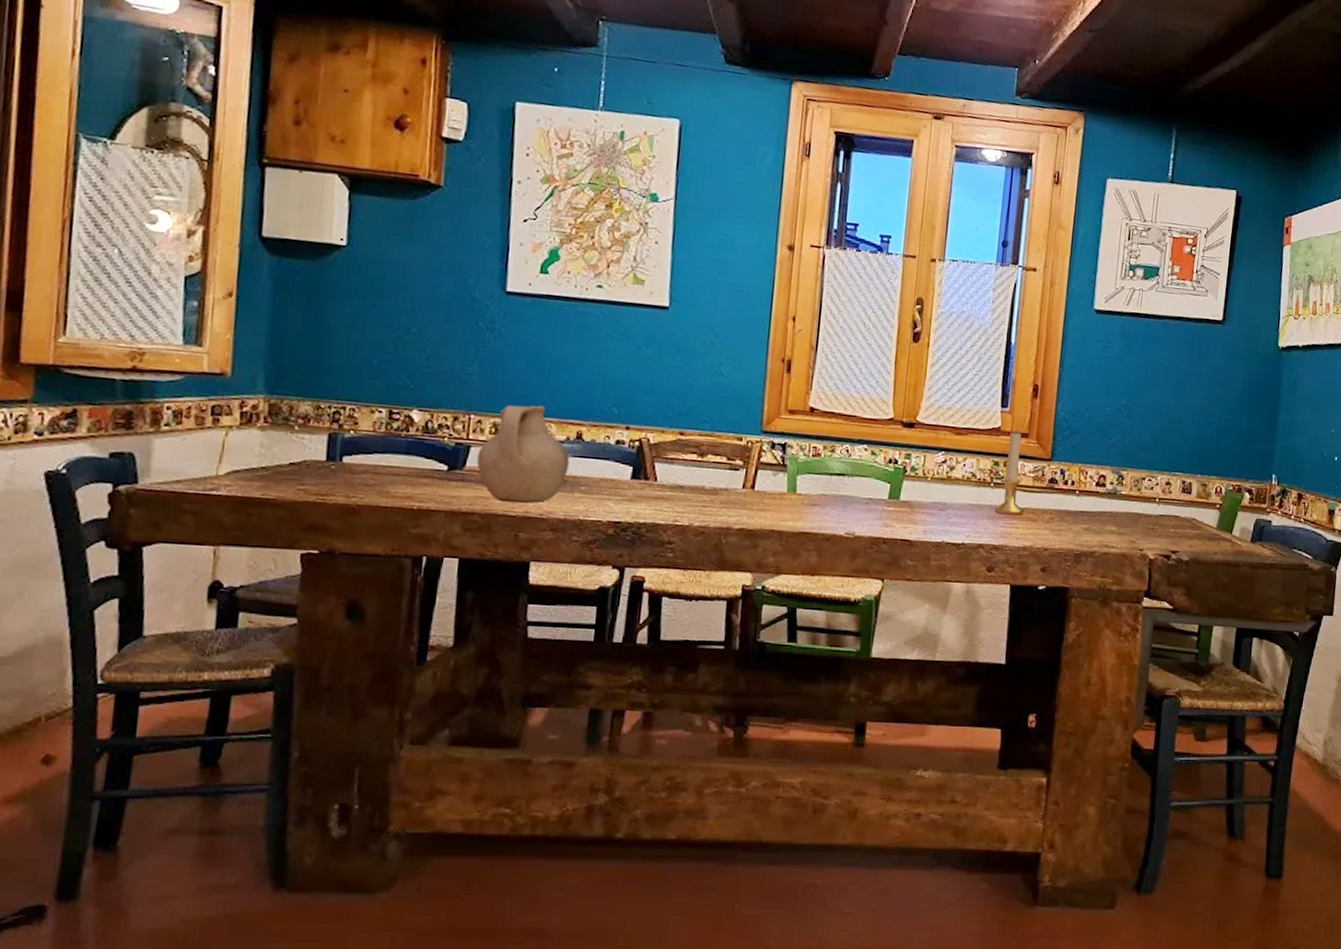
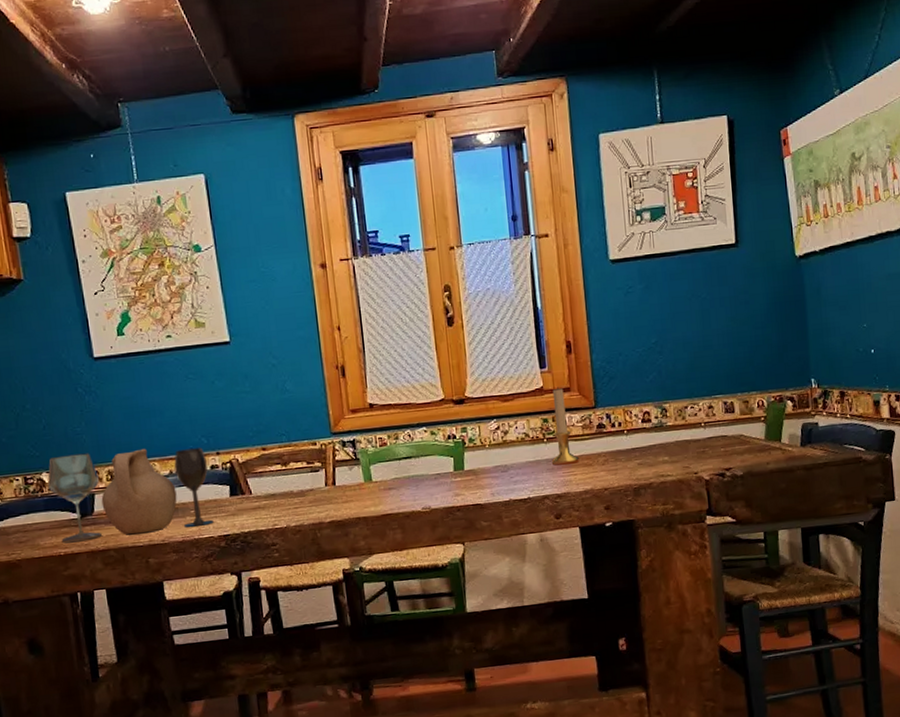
wine glass: none [417,394,481,499] -> present [47,453,102,544]
wine glass: none [570,415,614,508] -> present [174,447,214,528]

